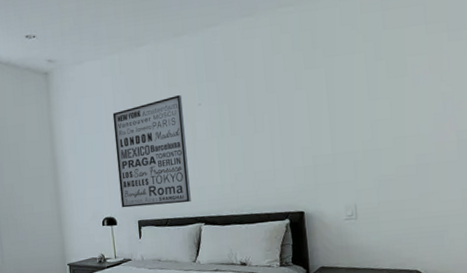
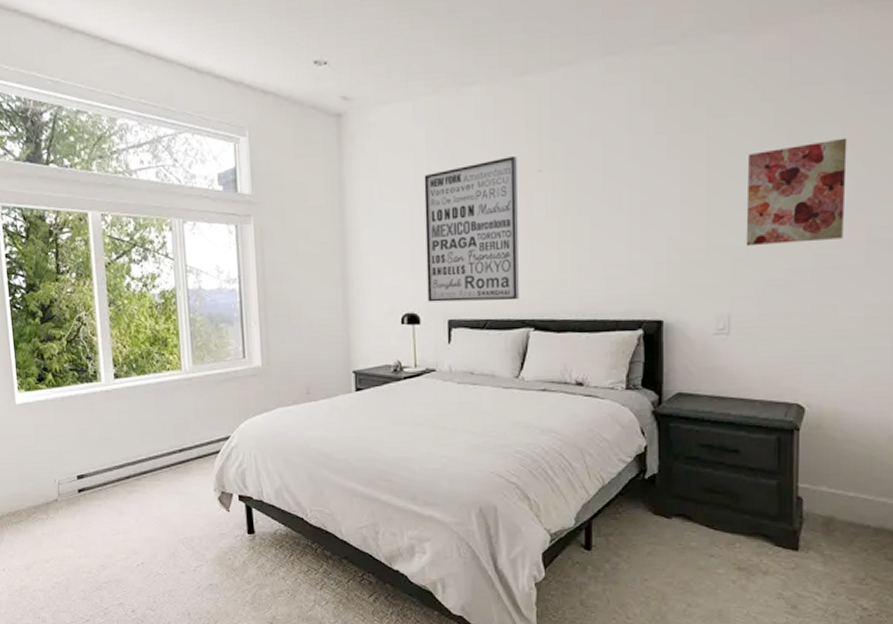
wall art: none [358,65,438,151] -> present [746,138,848,247]

